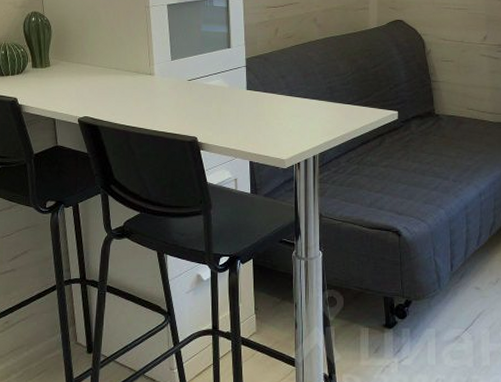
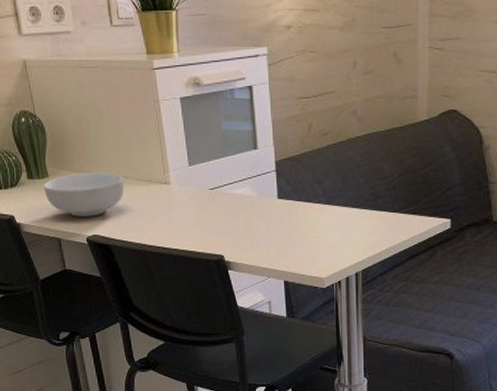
cereal bowl: none [45,63,115,101] -> present [43,172,125,217]

